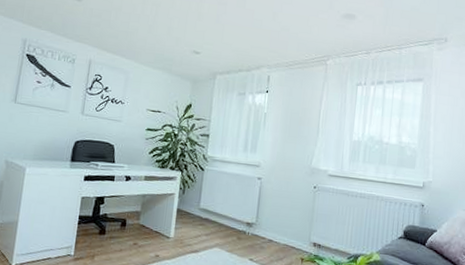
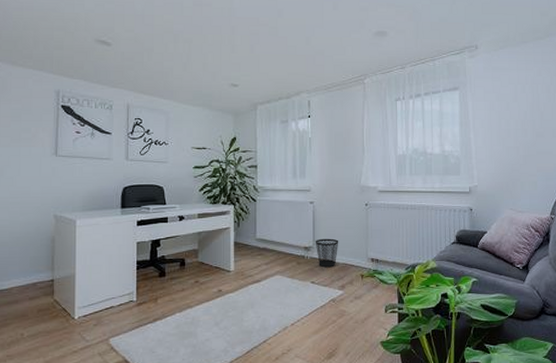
wastebasket: none [258,216,283,247] -> present [315,238,339,268]

